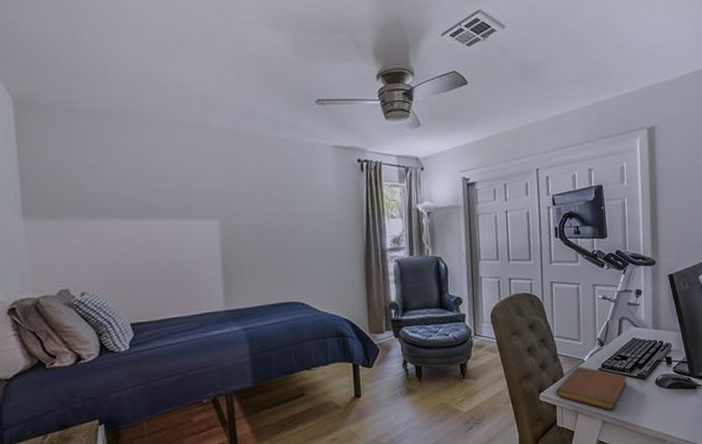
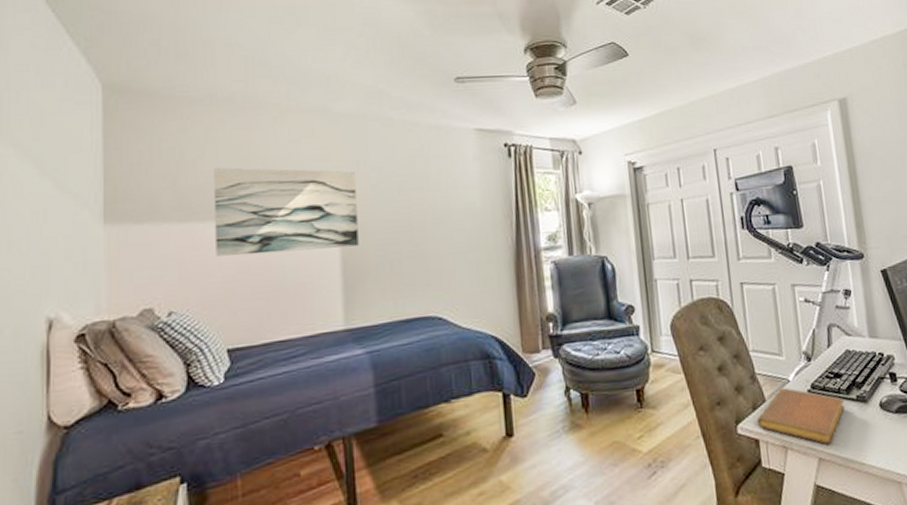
wall art: none [112,173,235,248] -> present [214,167,359,256]

